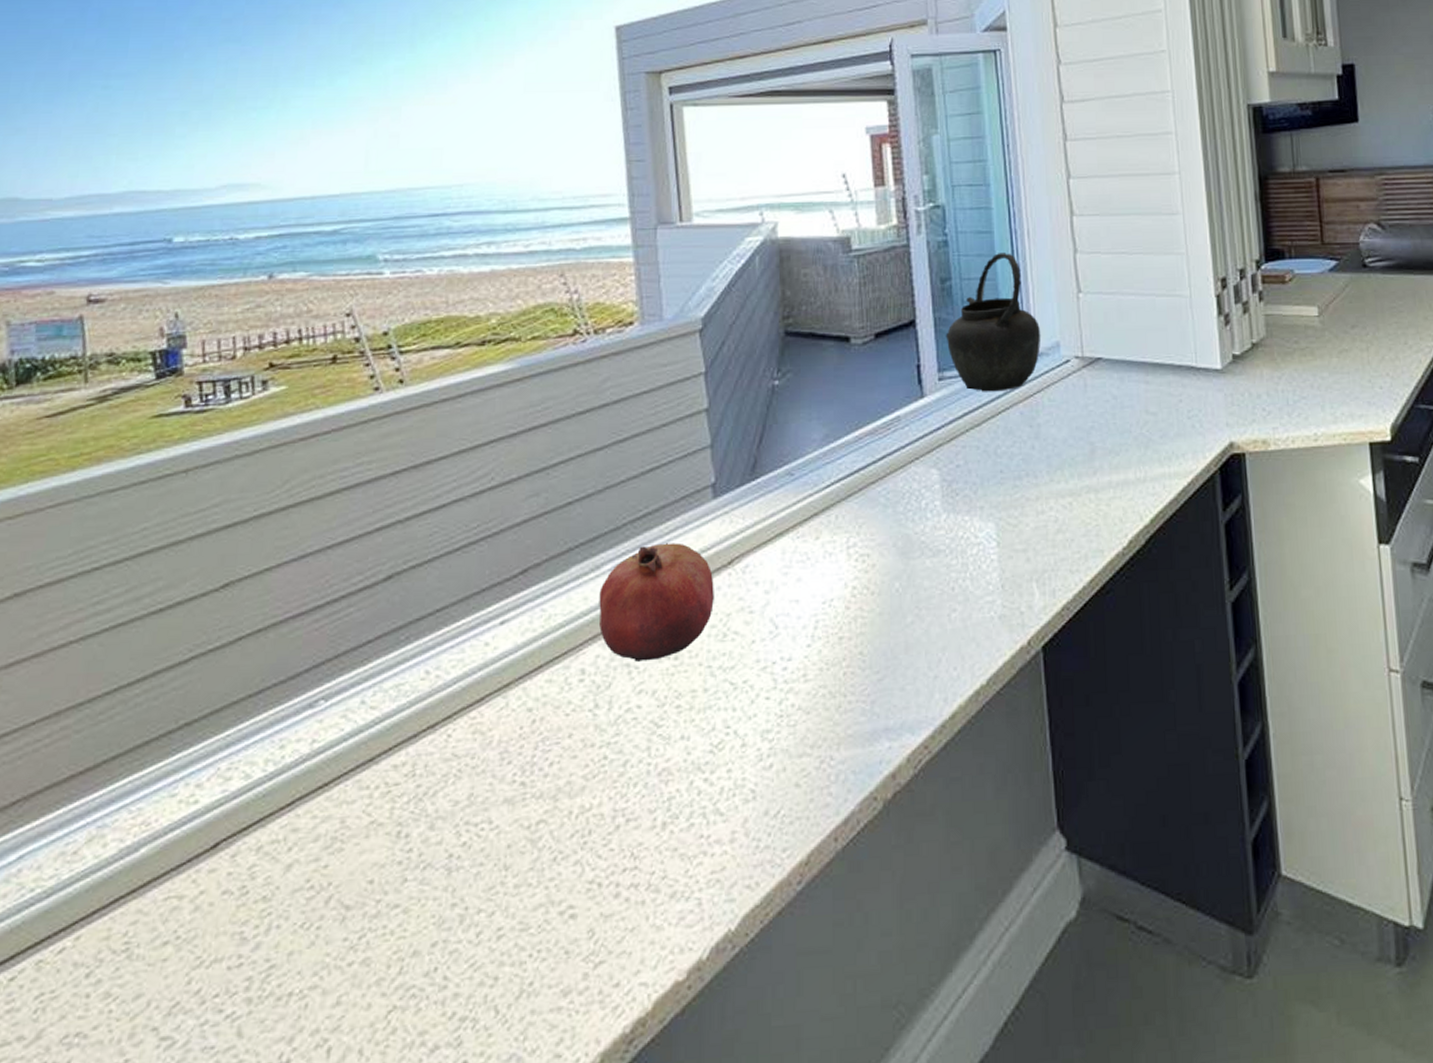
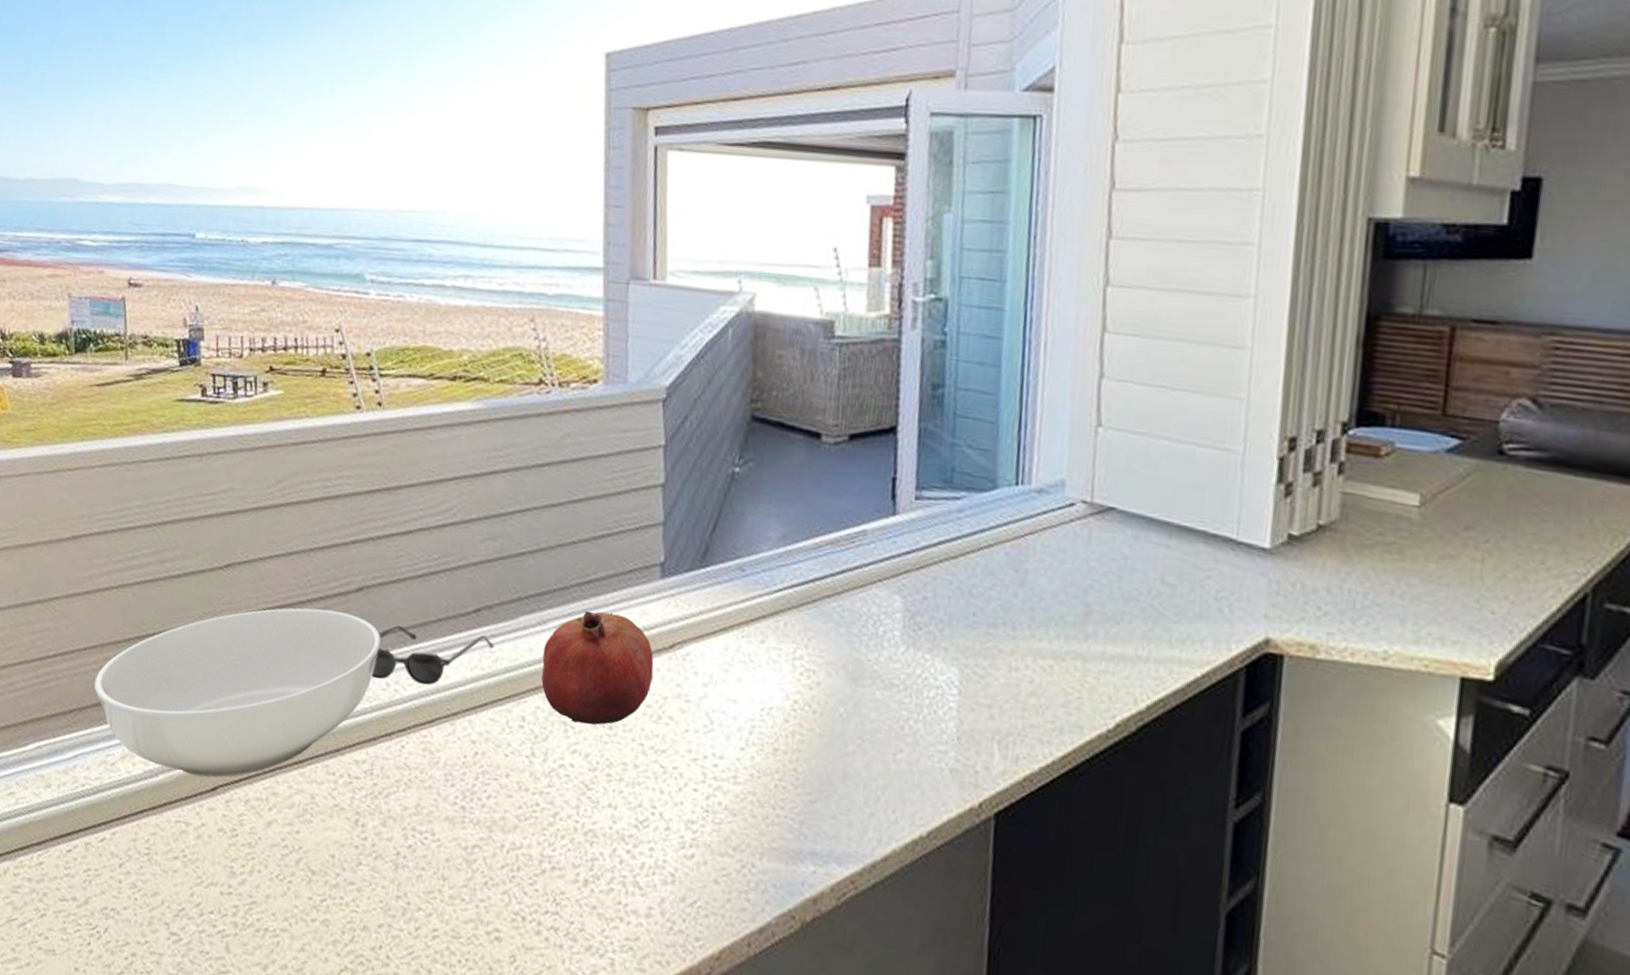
bowl: none [46,606,418,838] -> present [94,608,382,778]
sunglasses: none [407,594,546,670] -> present [371,625,495,686]
kettle: present [946,253,1041,392] -> none [929,364,1044,525]

